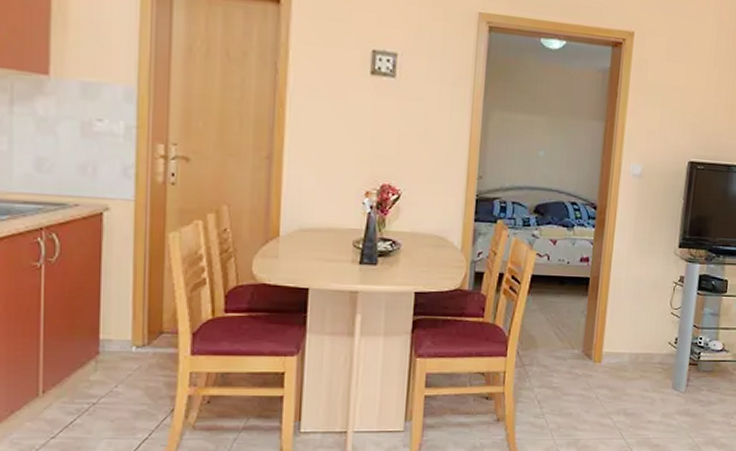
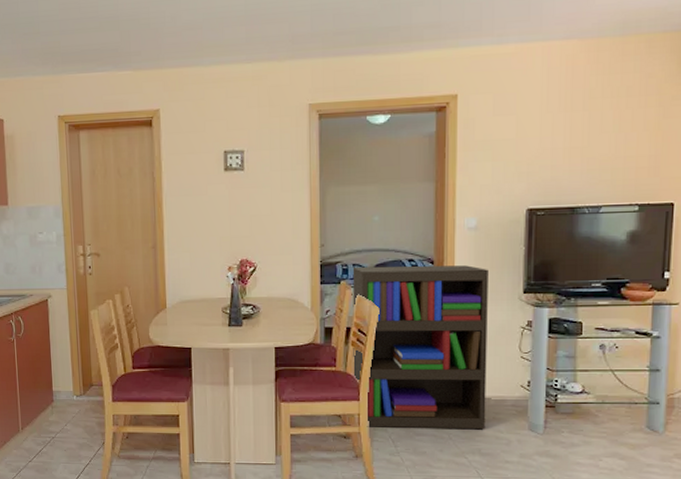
bookshelf: none [503,205,649,387] -> present [352,265,488,429]

